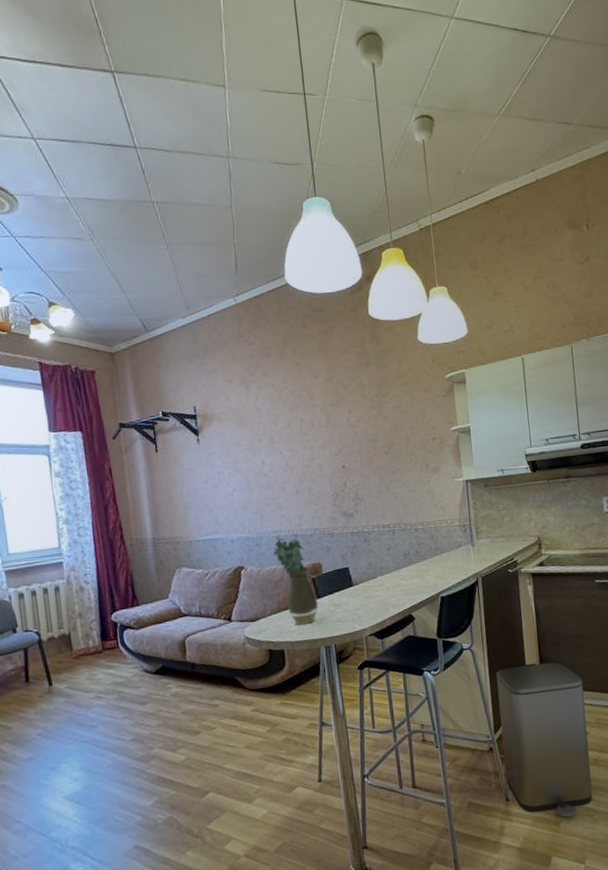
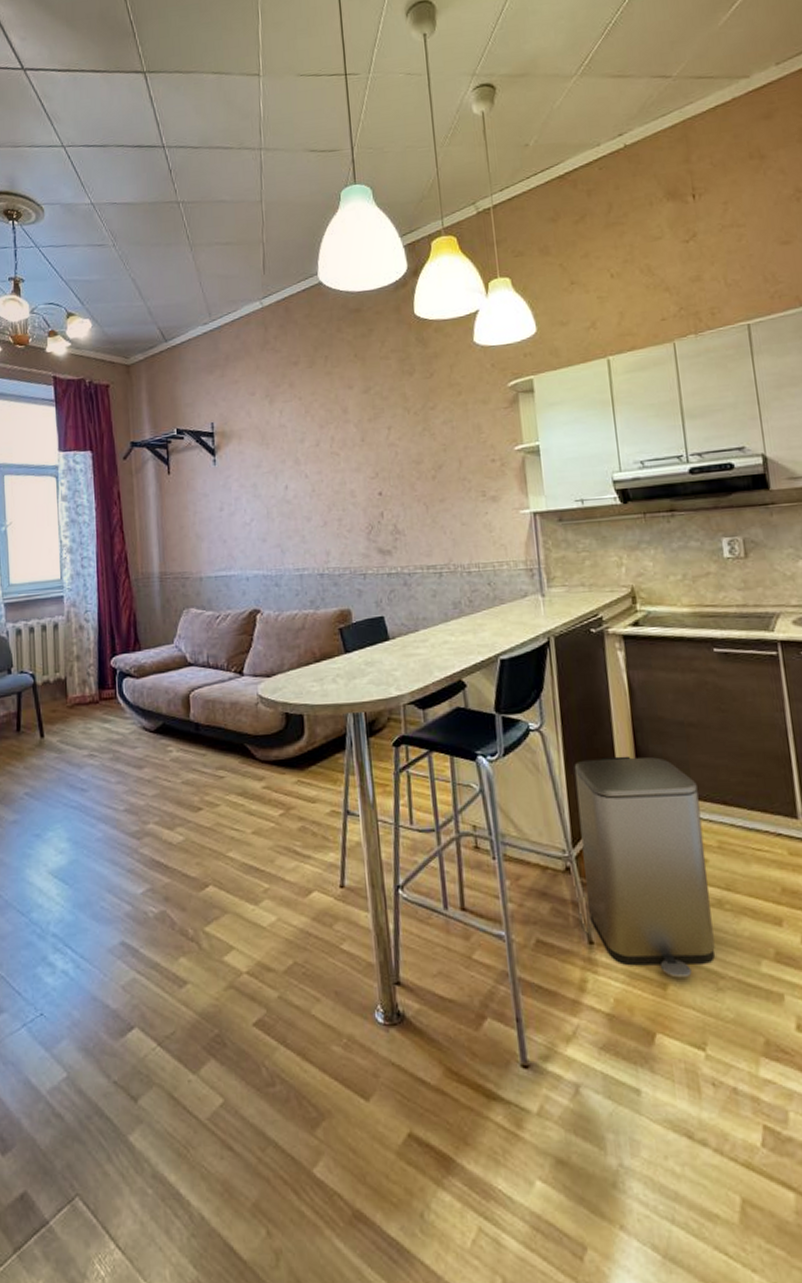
vase: present [273,537,319,625] -> none [294,575,346,685]

